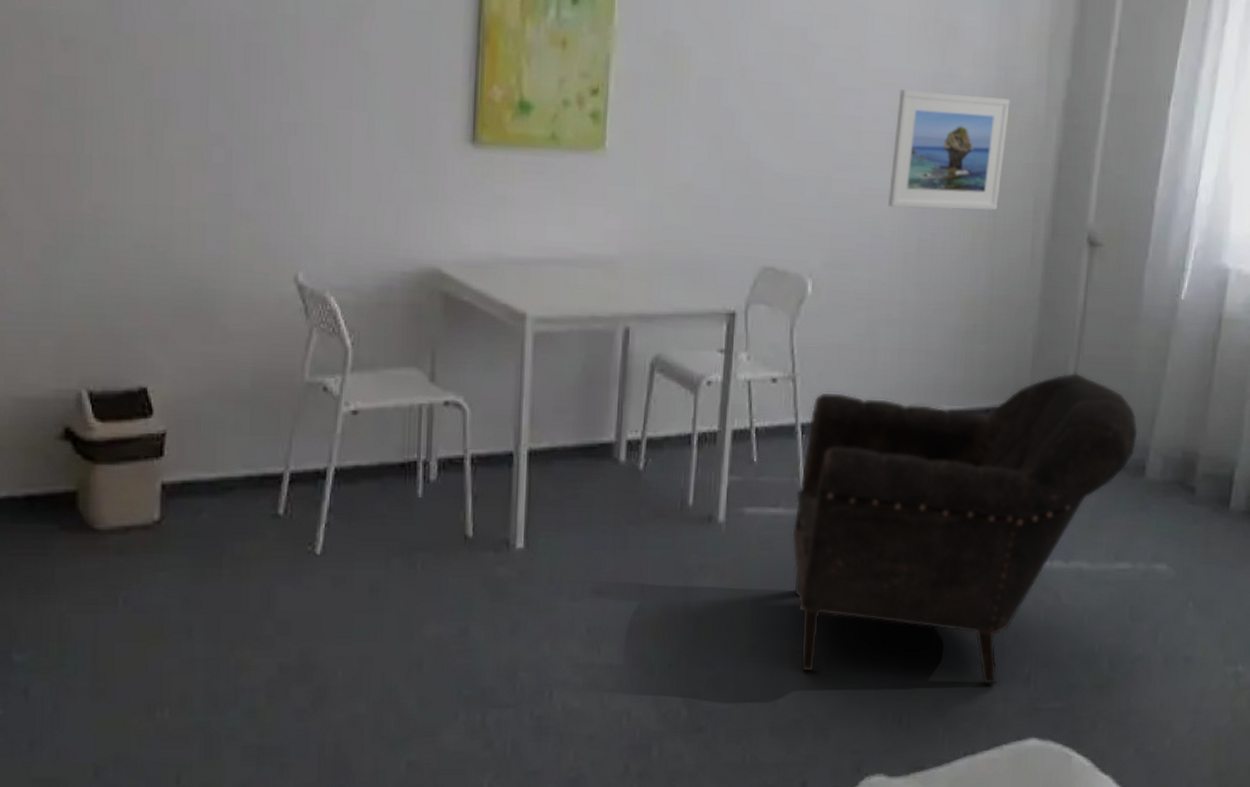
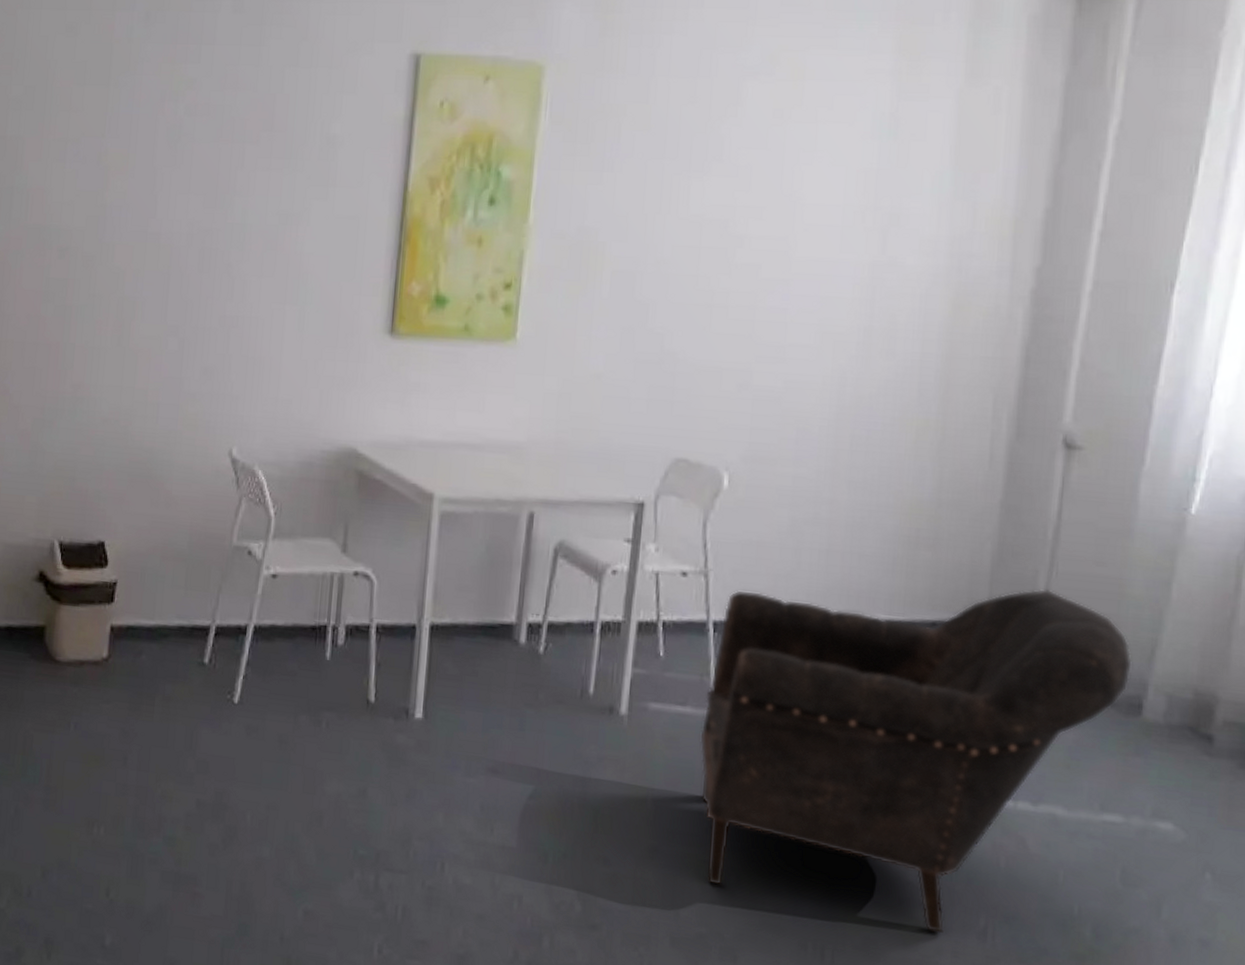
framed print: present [888,89,1011,211] -> none [817,279,966,408]

